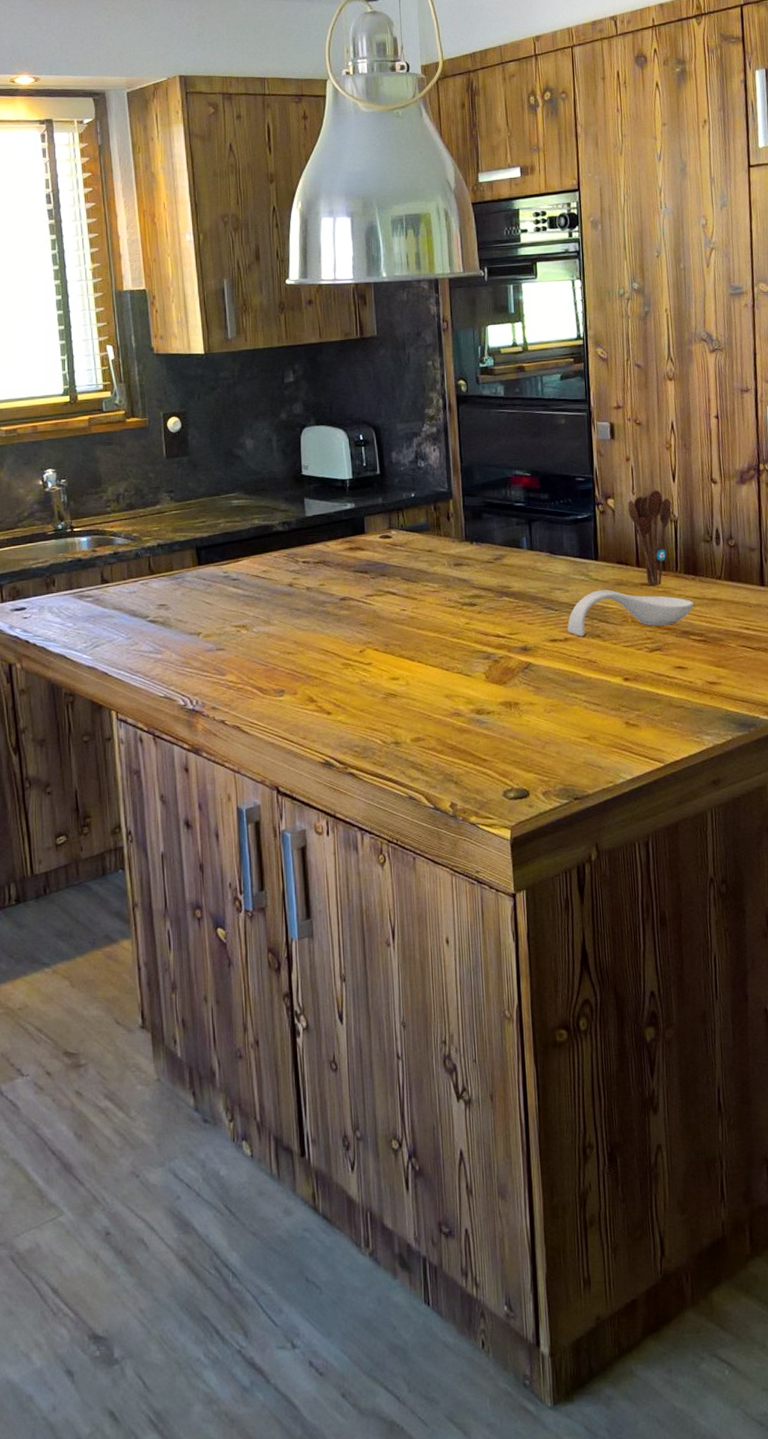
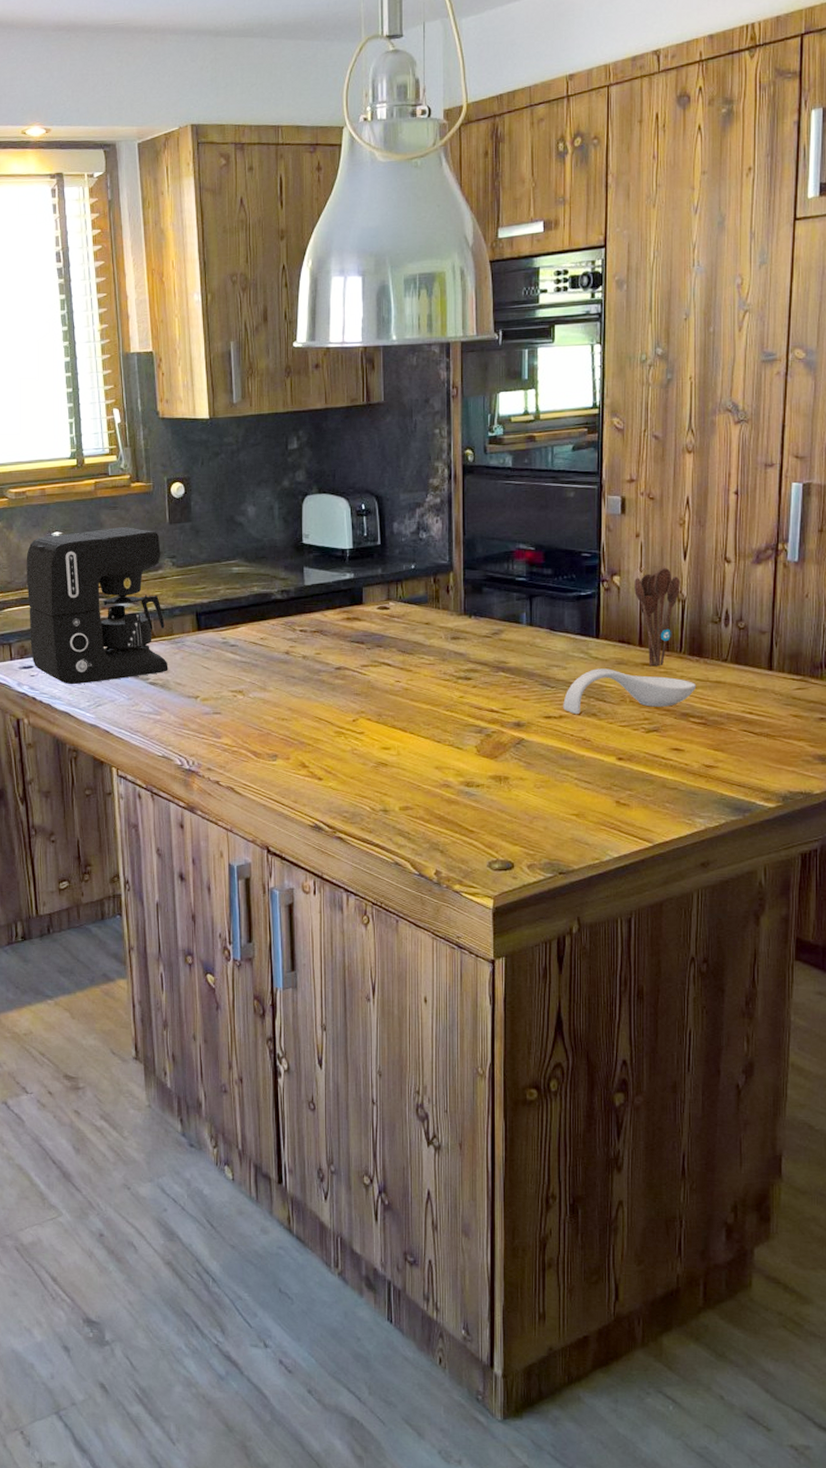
coffee maker: none [18,462,169,626] -> present [26,527,169,685]

